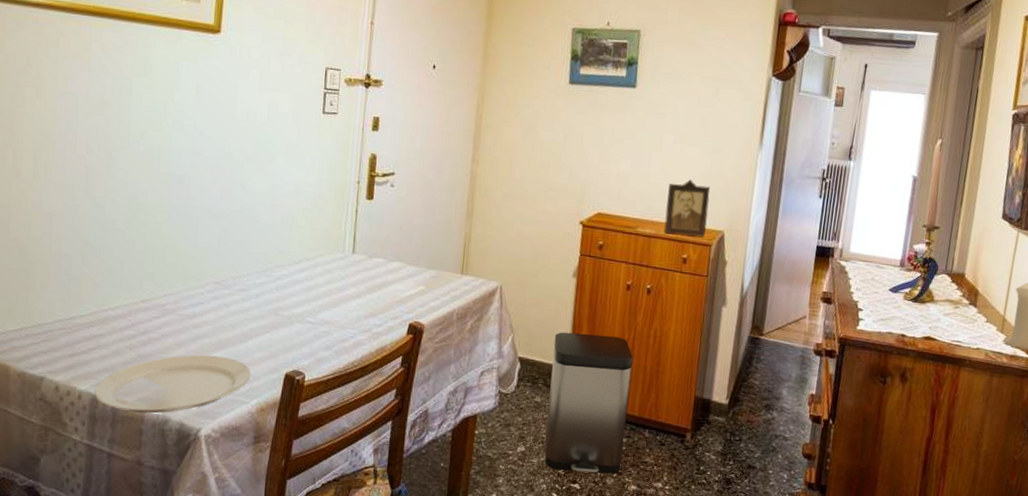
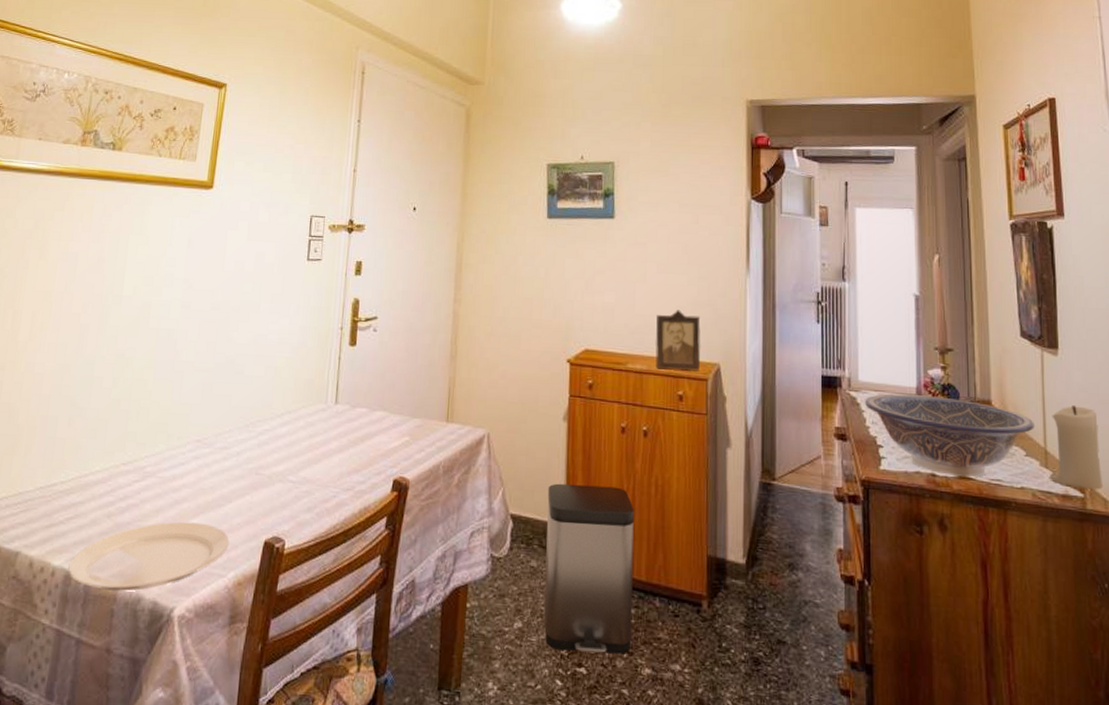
decorative bowl: none [852,264,999,339] -> present [864,393,1035,478]

